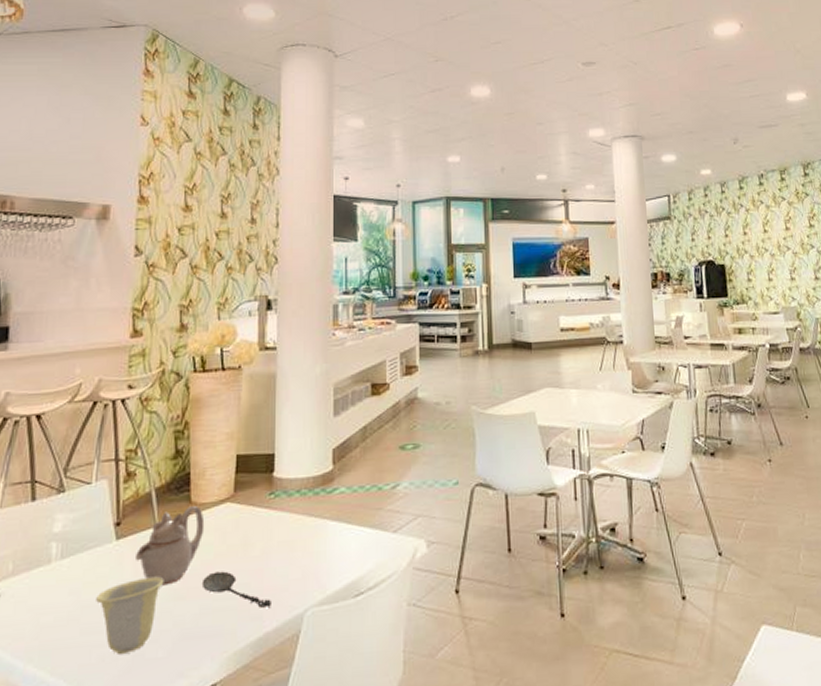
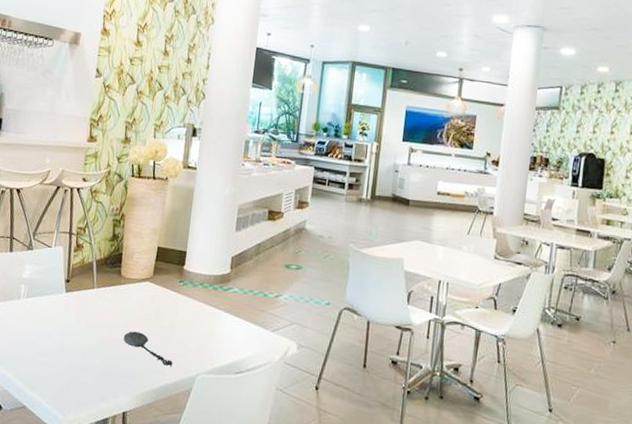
cup: present [96,576,164,654] -> none [49,324,97,375]
teapot: present [136,506,205,586] -> none [78,279,130,333]

